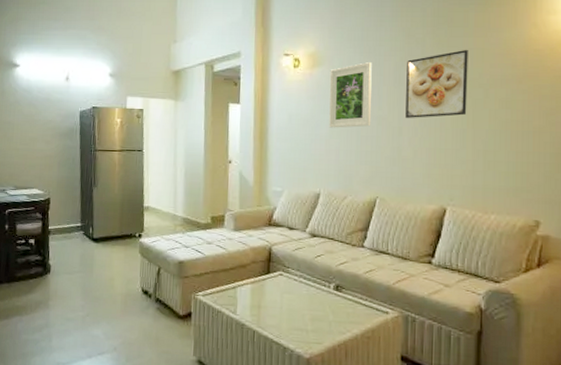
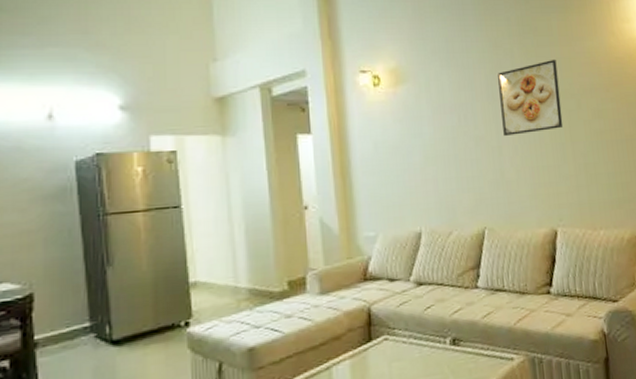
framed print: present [329,62,372,128] -> none [416,77,469,154]

